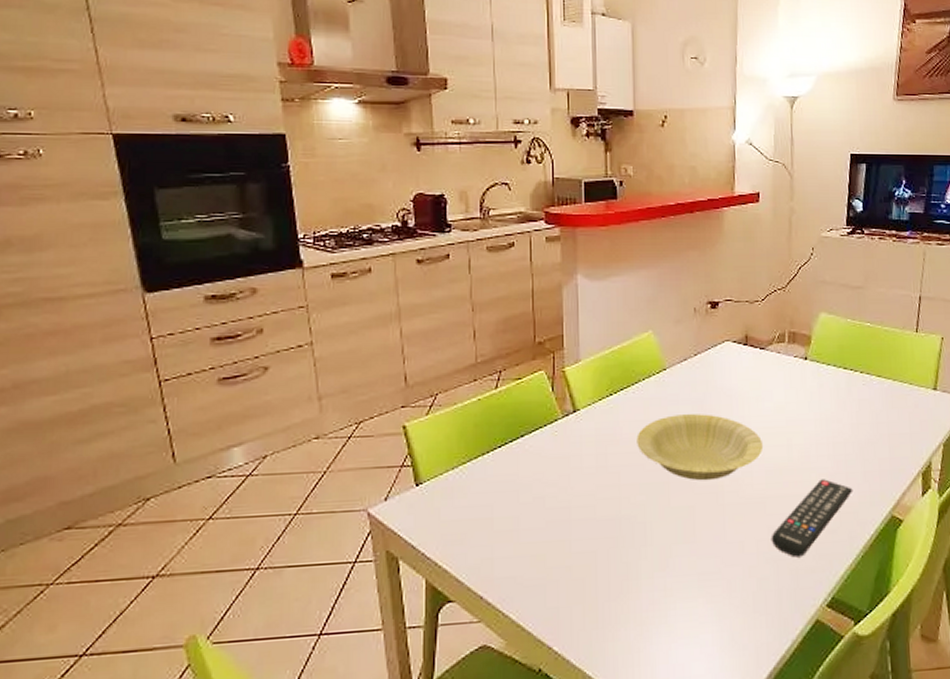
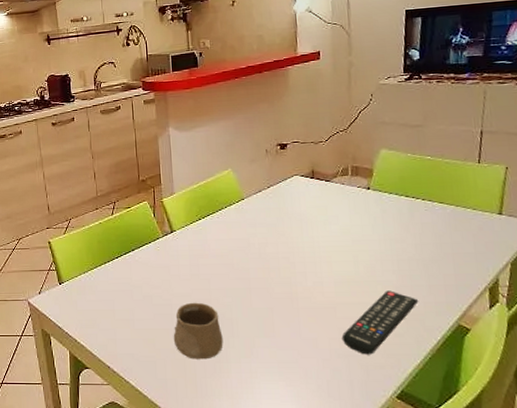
cup: none [570,503,633,579] -> present [173,302,223,360]
bowl: present [636,414,764,481] -> none [222,234,332,288]

